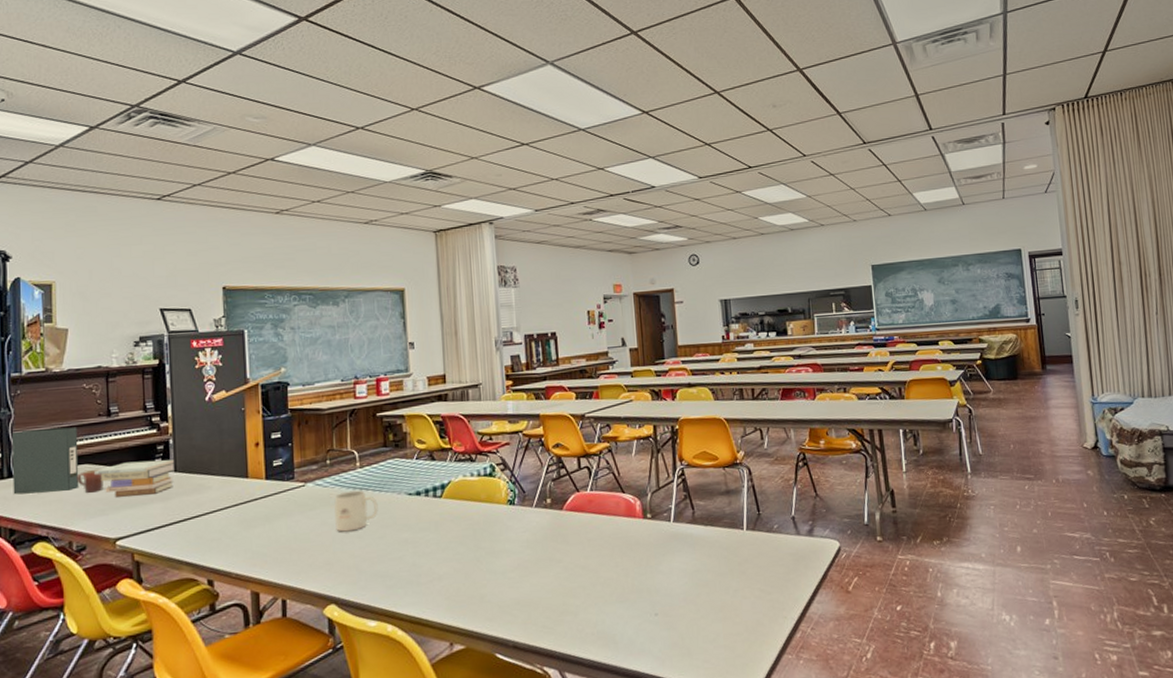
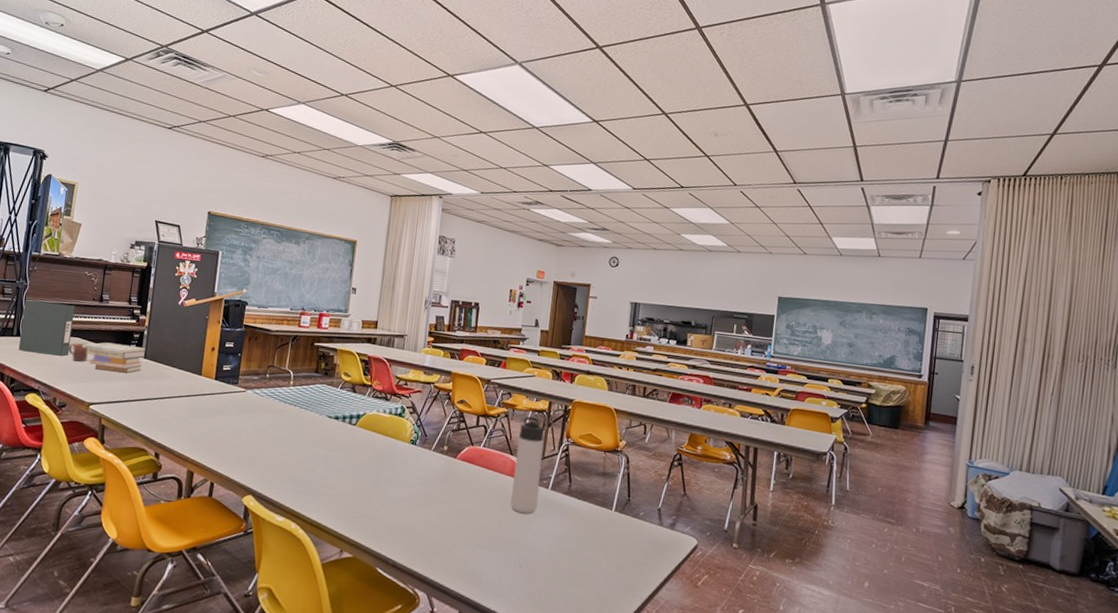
mug: present [334,490,378,532] -> none [264,403,302,438]
thermos bottle: none [627,446,663,555] -> present [510,416,544,514]

